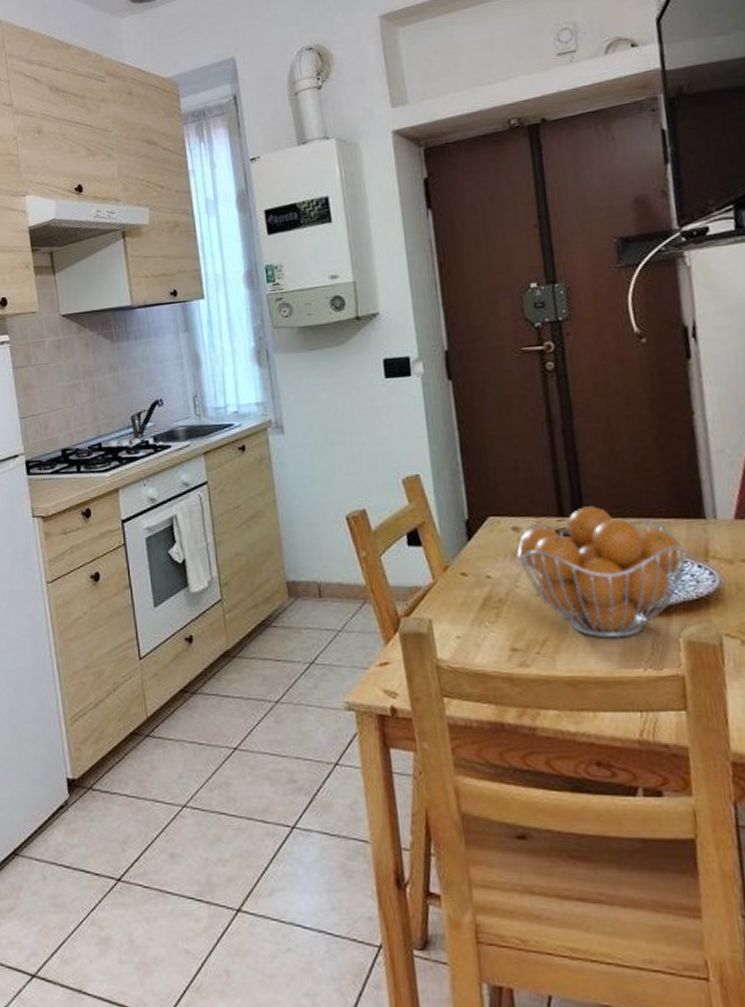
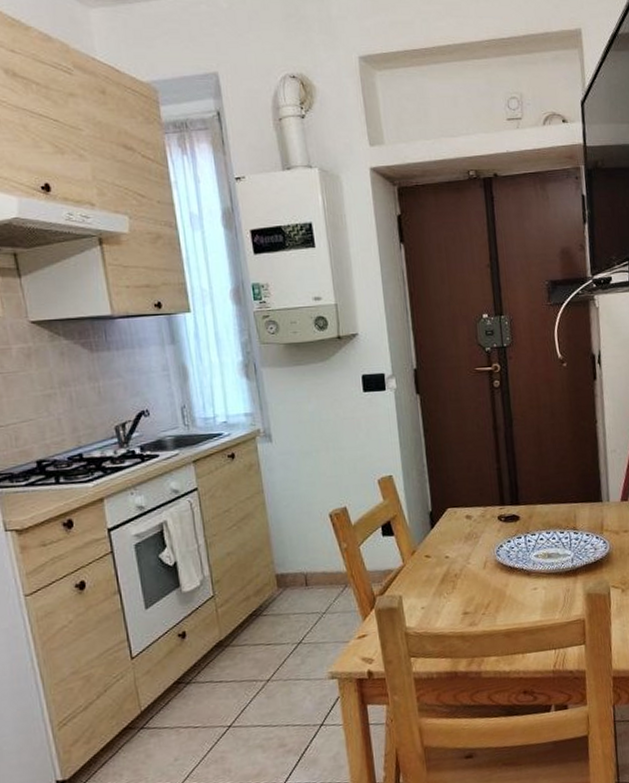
fruit basket: present [517,506,688,639] -> none [469,496,590,598]

